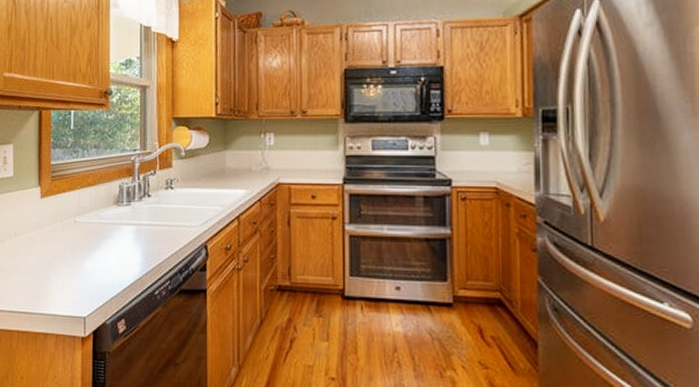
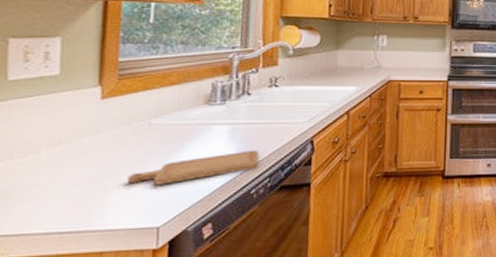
chopping board: none [61,251,160,279] -> present [127,150,259,185]

